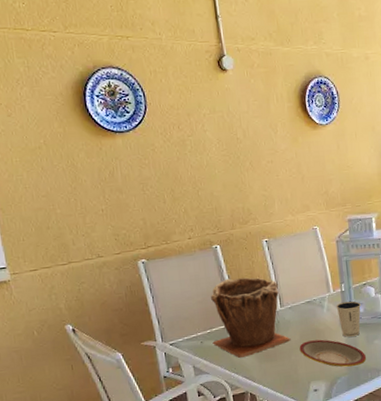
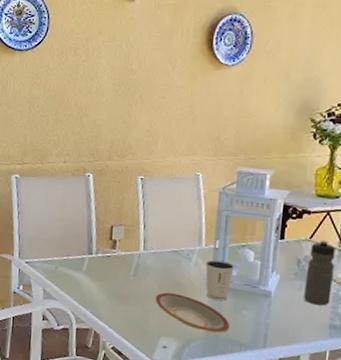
plant pot: present [211,277,291,358] -> none [66,209,148,293]

